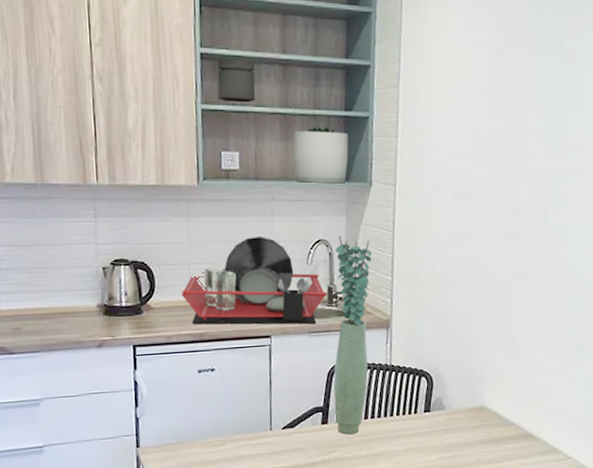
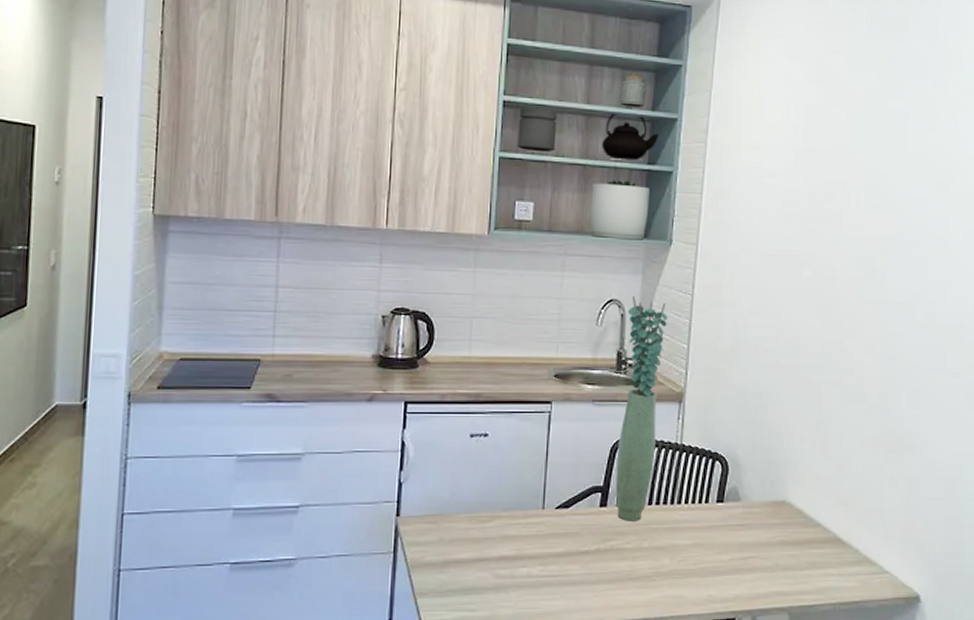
dish rack: present [182,237,327,325] -> none [461,292,616,392]
teapot: none [300,62,354,108] -> present [602,113,659,161]
jar: none [314,20,339,55] -> present [620,71,647,108]

